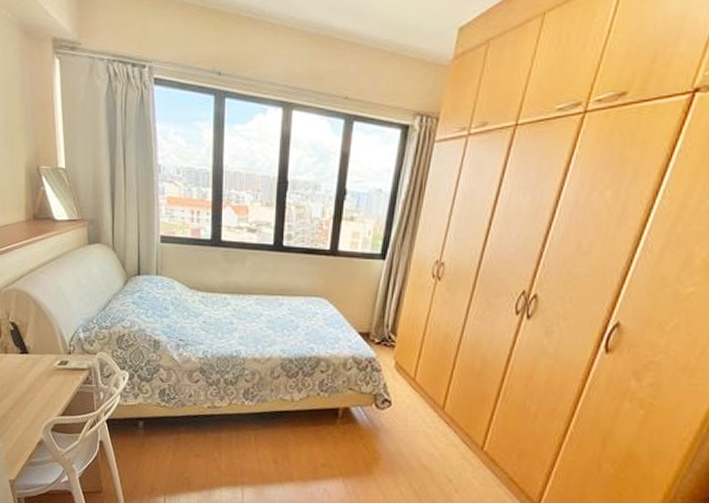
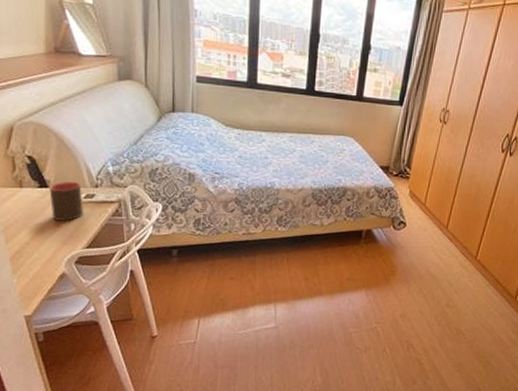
cup: none [29,347,58,388] -> present [49,181,83,221]

